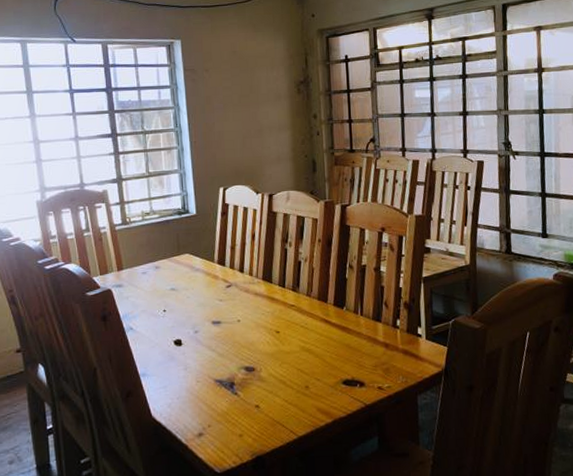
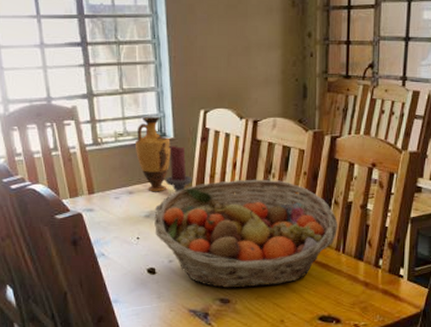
vase: none [161,195,194,265] -> present [136,116,171,191]
candle holder: none [180,221,214,284] -> present [155,145,192,212]
fruit basket: none [180,248,354,357] -> present [154,179,338,289]

